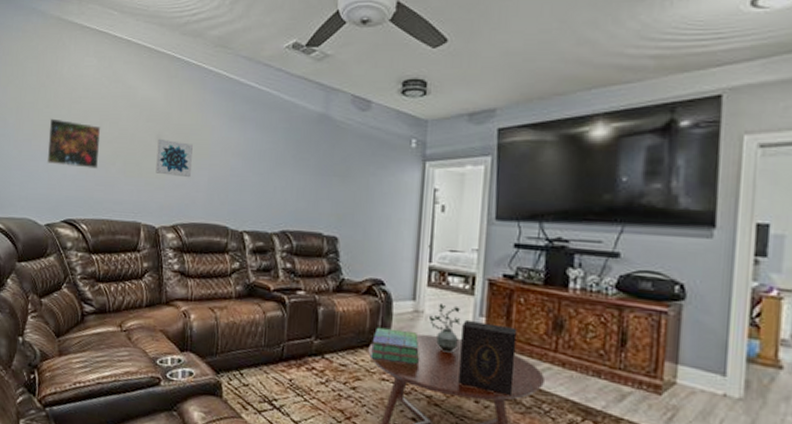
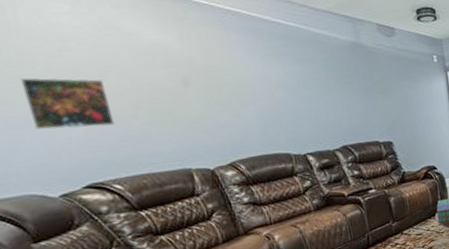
wall art: present [155,138,193,178] -> none [185,83,236,118]

